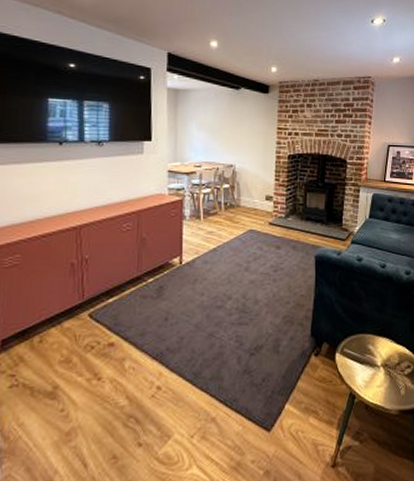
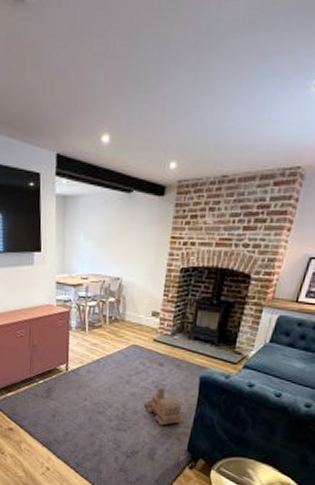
toy train: none [265,270,302,313] -> present [144,386,182,426]

